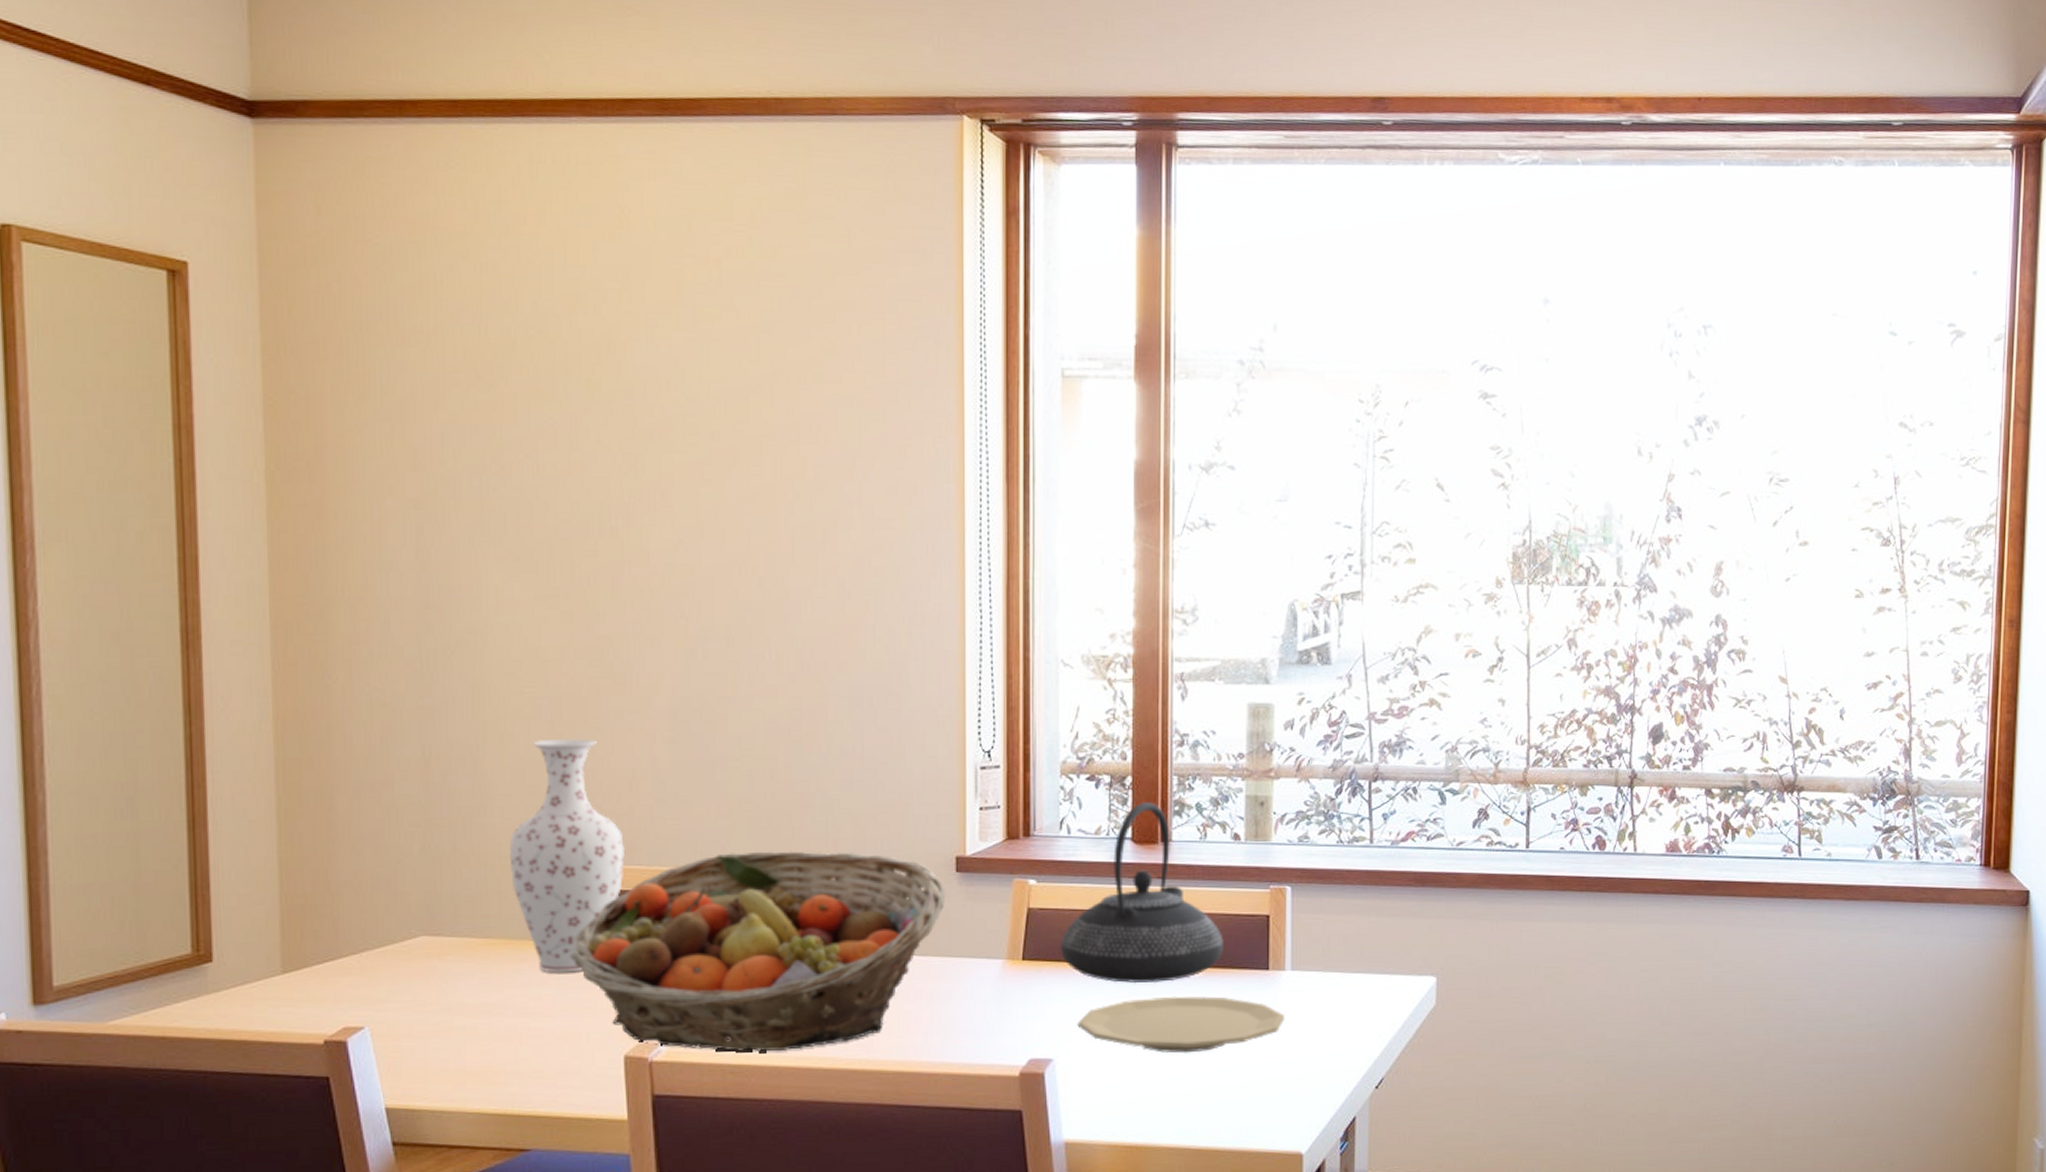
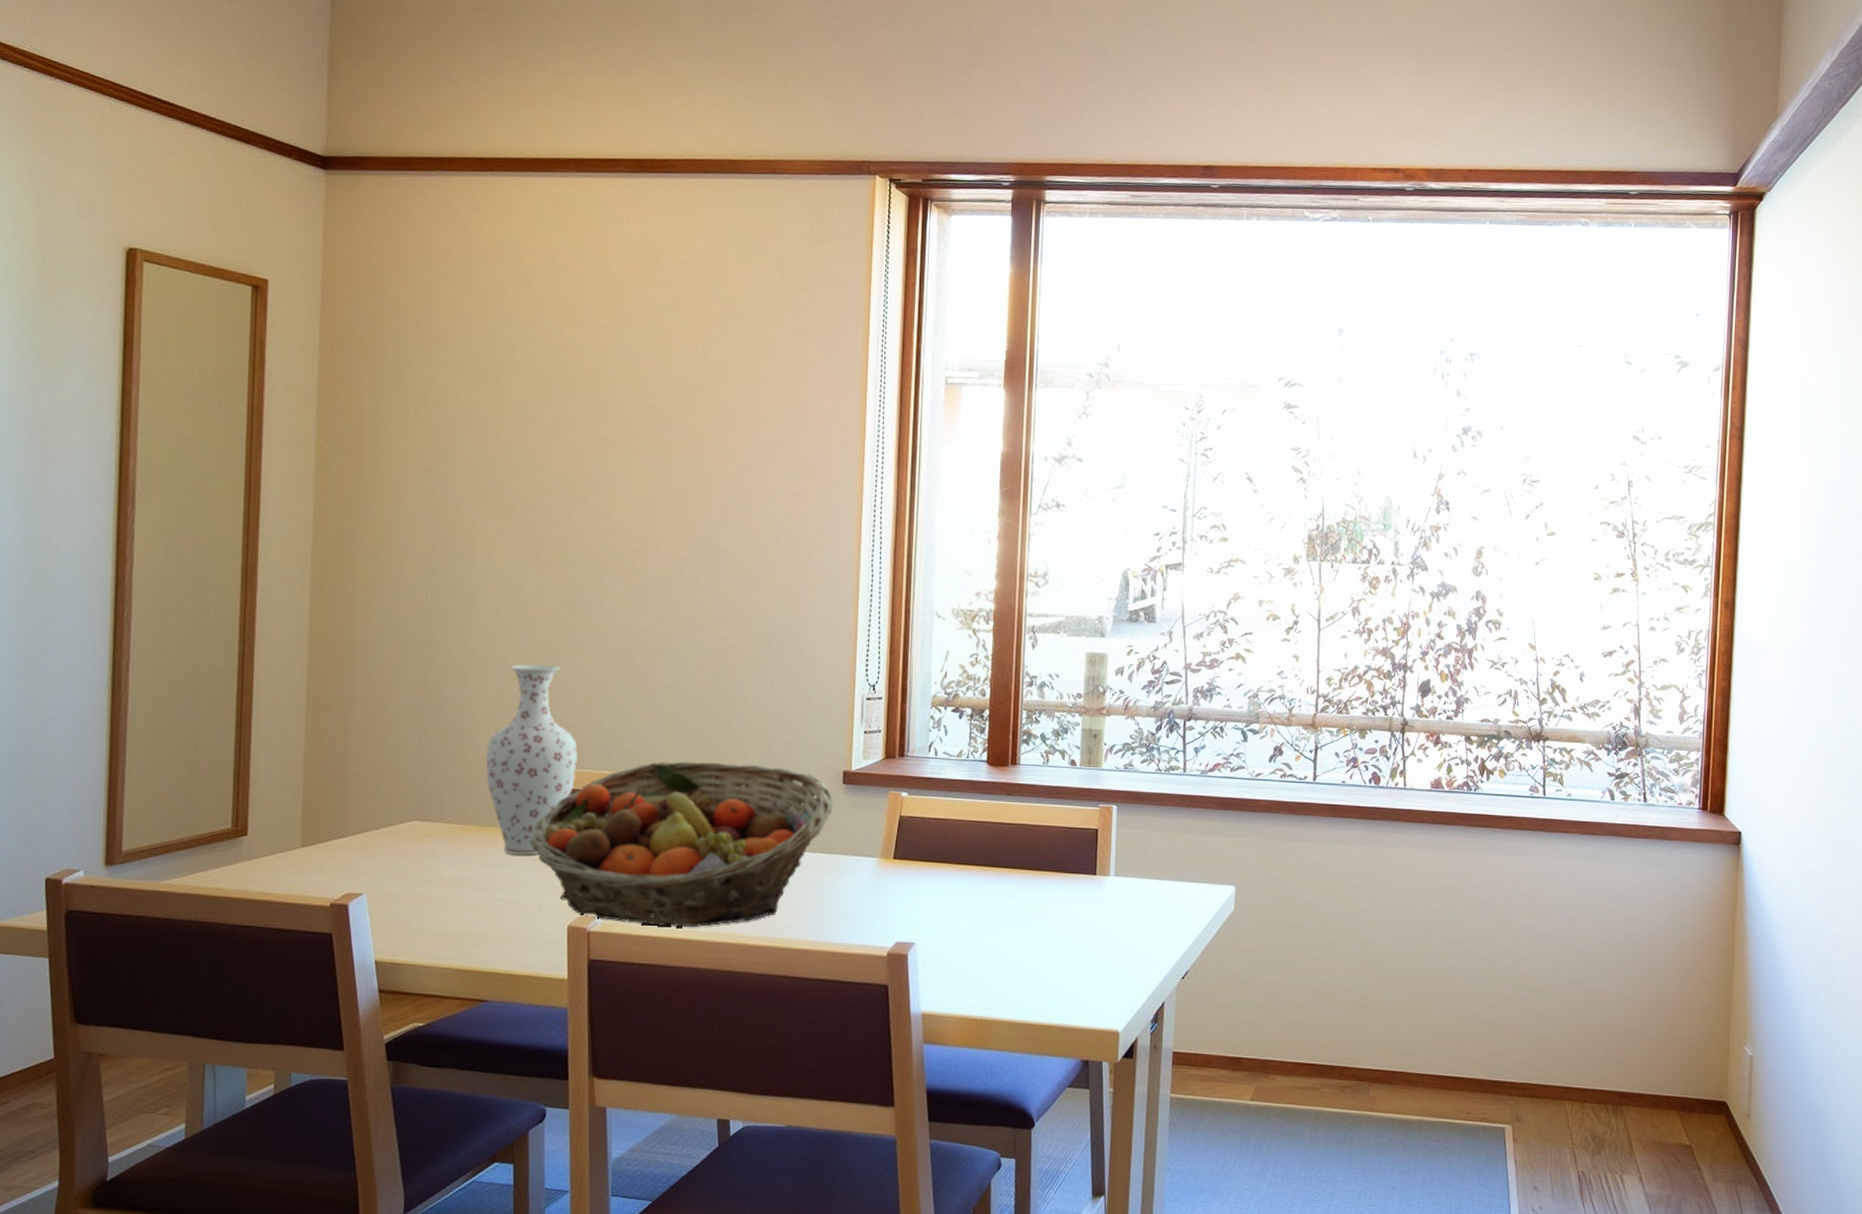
teapot: present [1061,802,1223,984] -> none [925,732,1059,883]
plate: present [1077,995,1285,1053] -> none [936,894,1109,943]

